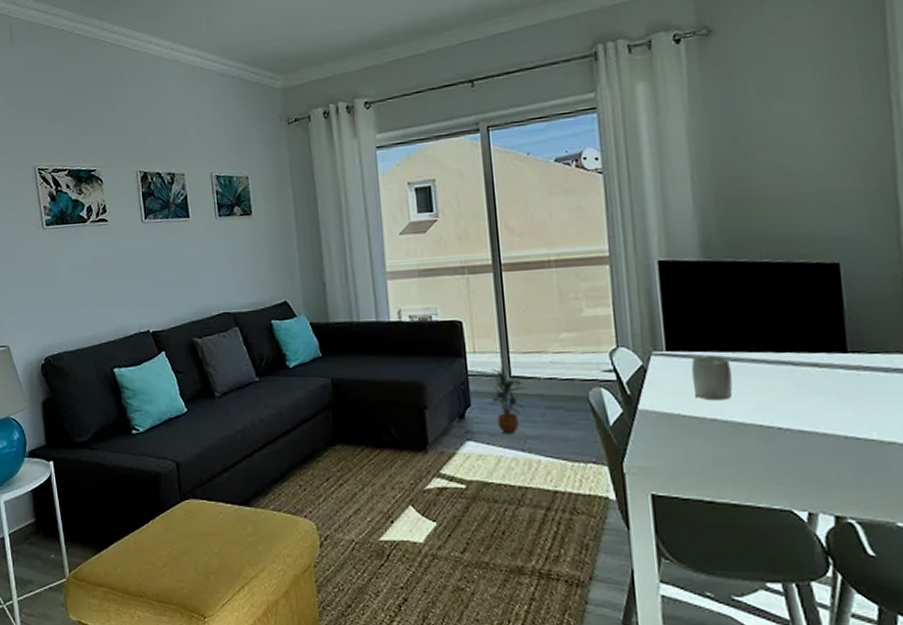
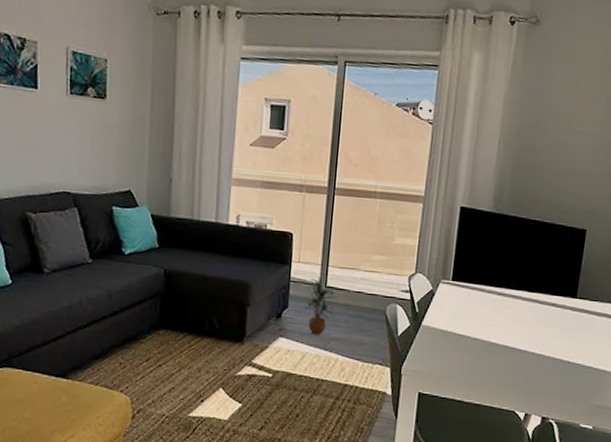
mug: present [691,355,733,401] -> none [465,287,496,325]

